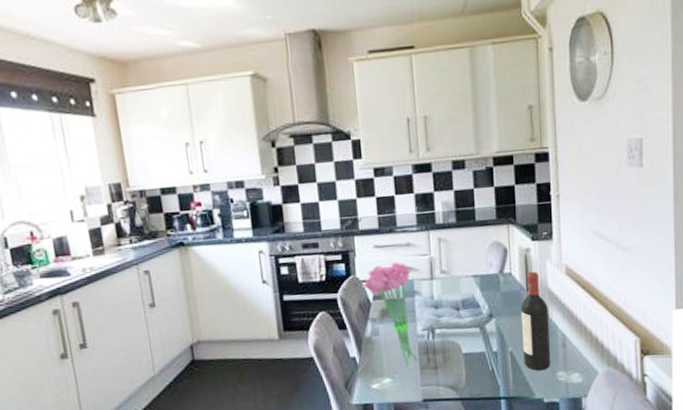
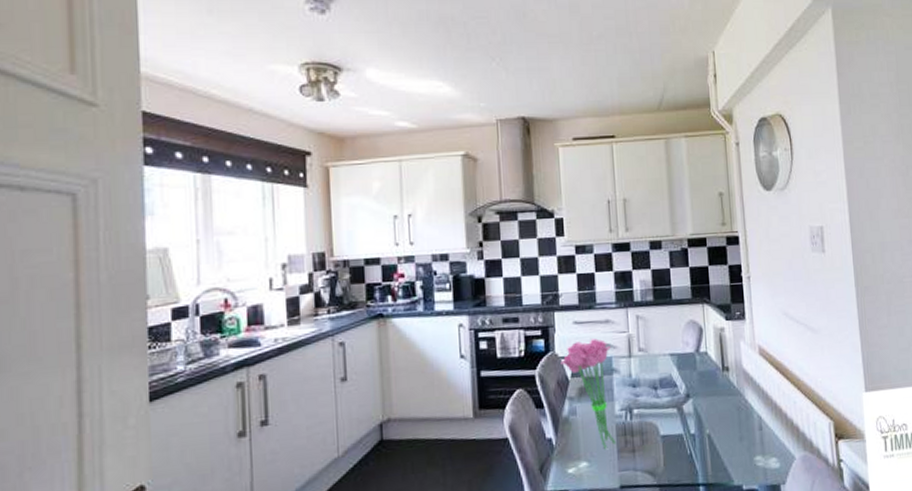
wine bottle: present [520,271,551,371] -> none [717,350,749,455]

